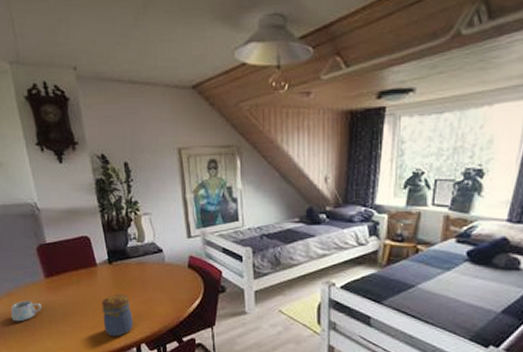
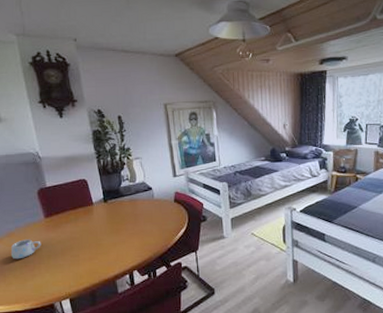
jar: present [102,295,134,337] -> none [98,228,127,267]

